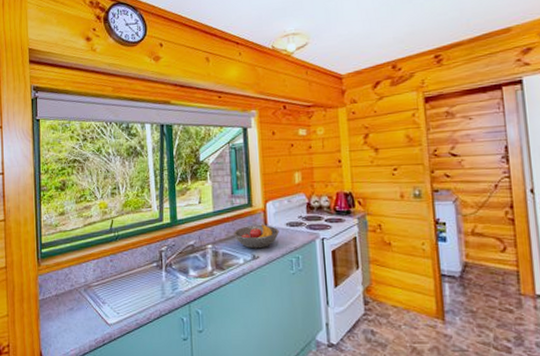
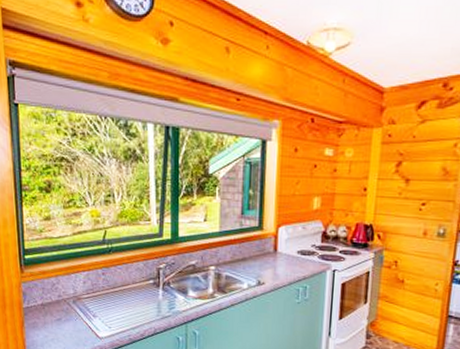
fruit bowl: present [233,224,279,249] -> none [239,249,289,275]

